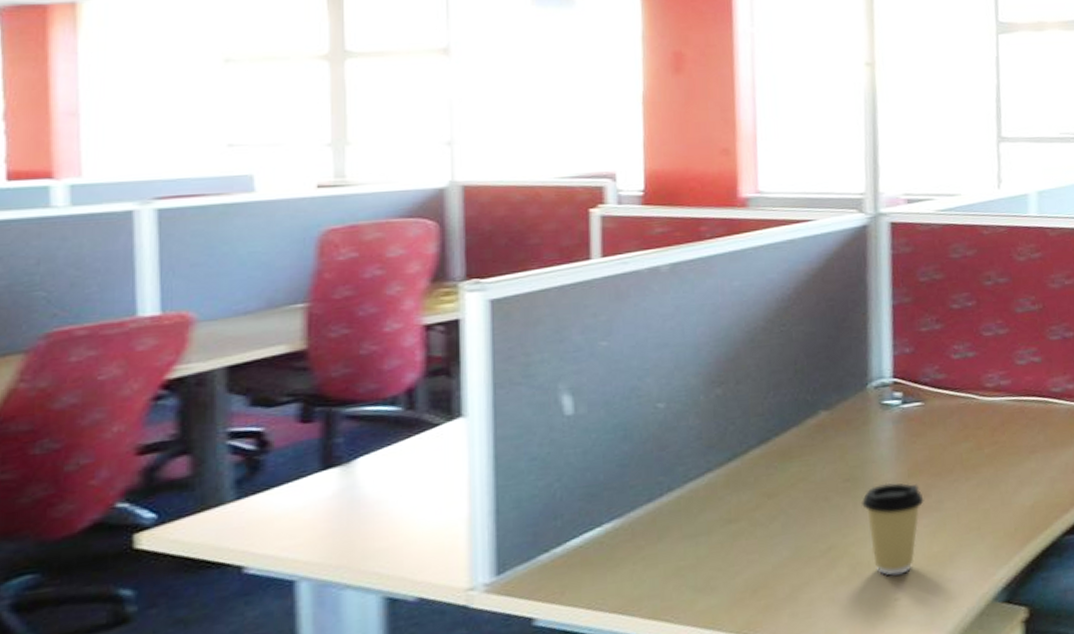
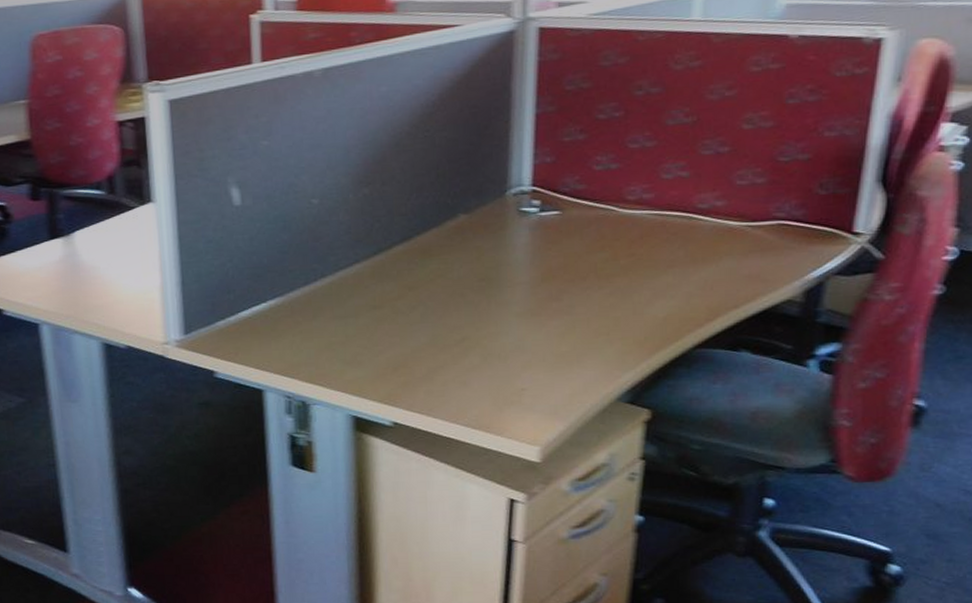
coffee cup: present [860,483,924,576] -> none [494,285,556,368]

